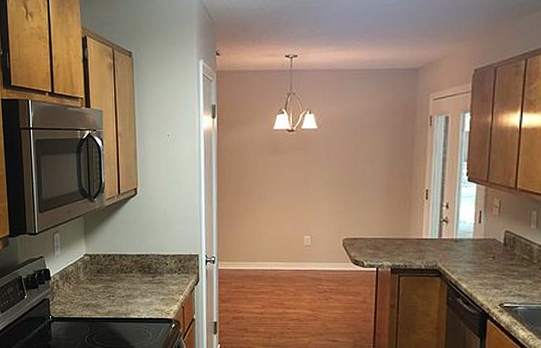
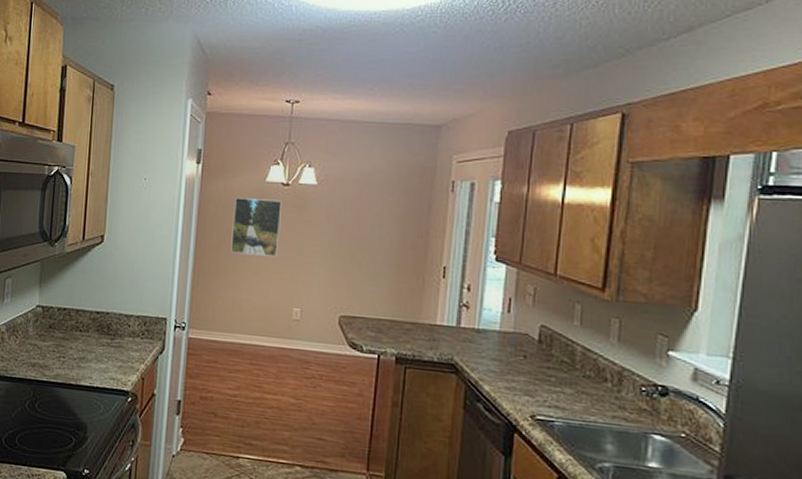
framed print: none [247,144,289,195] -> present [231,196,282,257]

